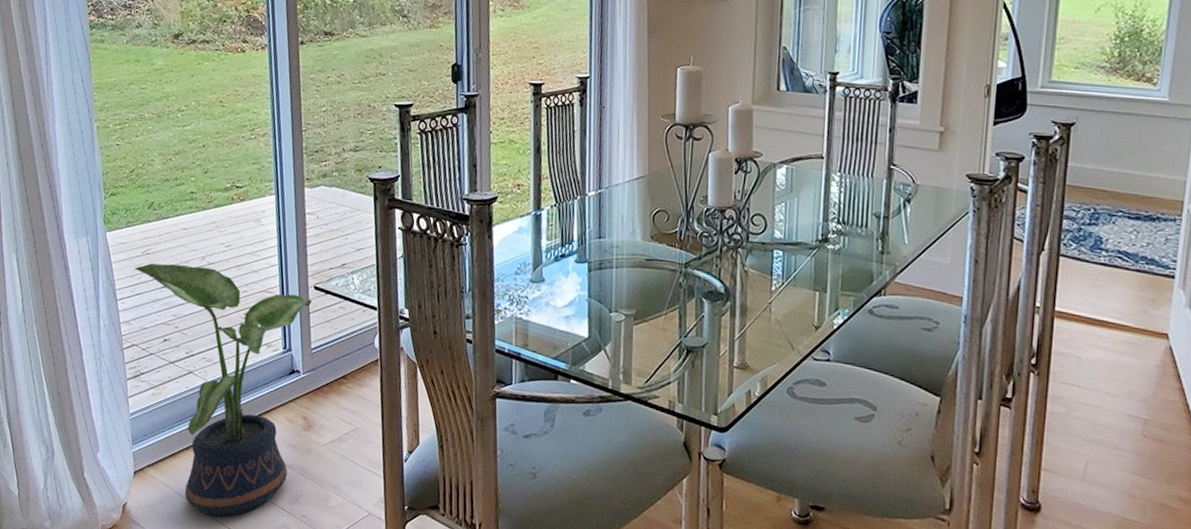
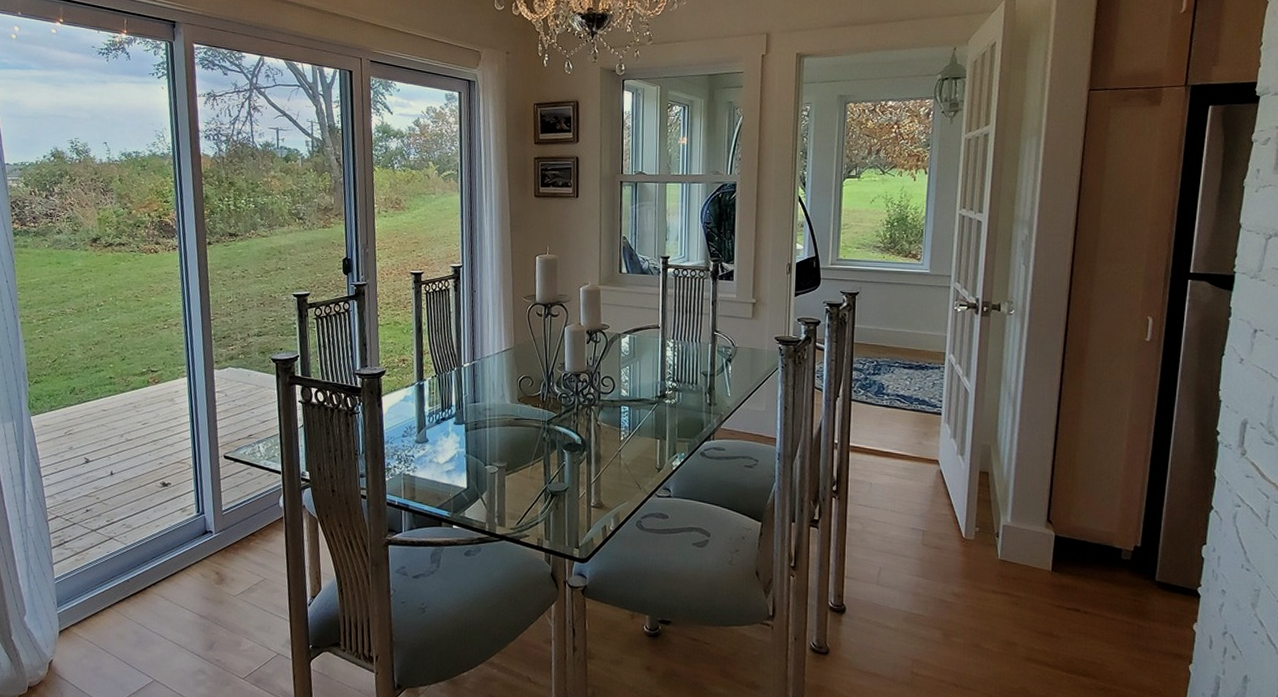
potted plant: present [135,263,313,517] -> none [58,442,223,667]

